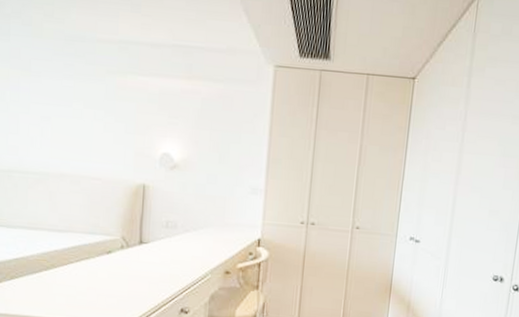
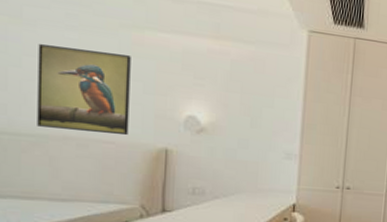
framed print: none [40,93,116,173] -> present [37,44,131,136]

